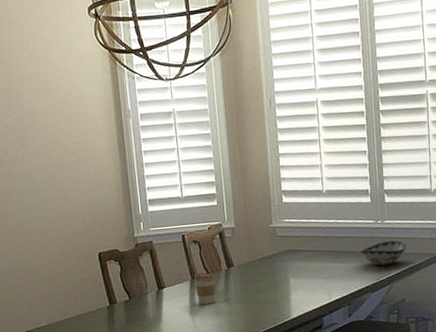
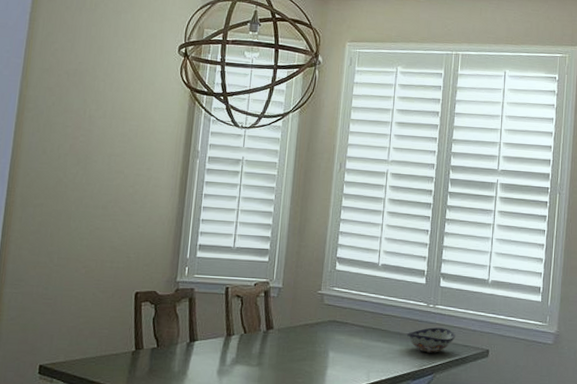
coffee cup: present [194,272,216,305] -> none [229,331,253,366]

